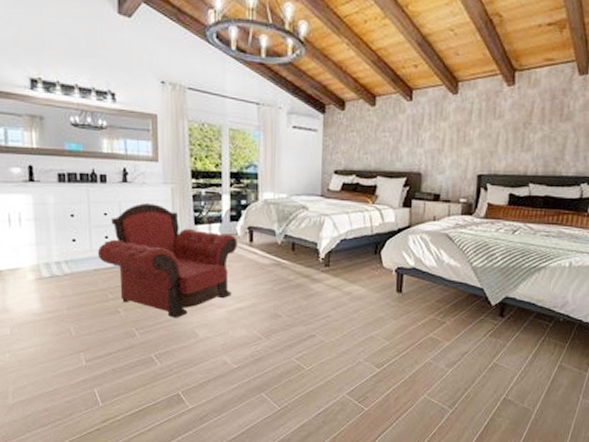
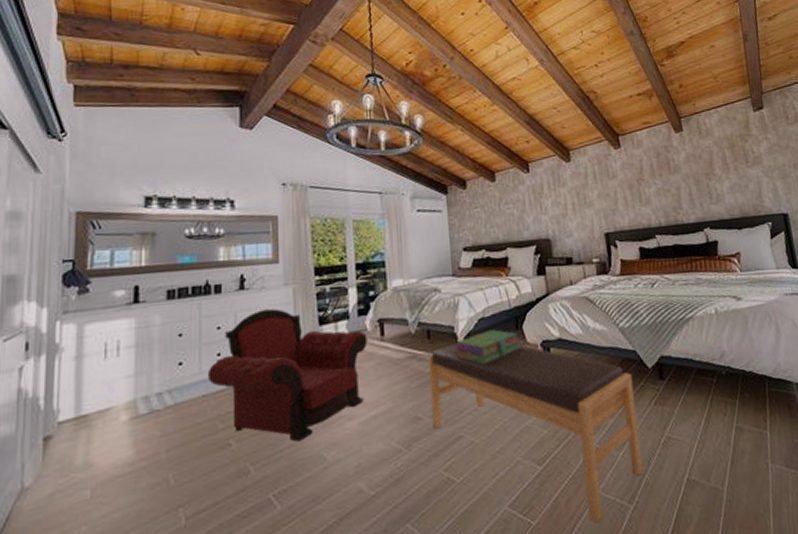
bench: none [289,258,475,418] -> present [428,343,643,523]
stack of books: none [316,251,377,279] -> present [455,329,521,364]

